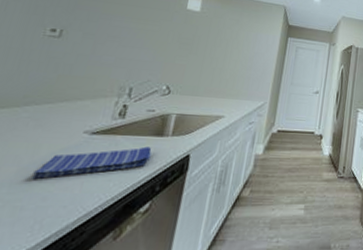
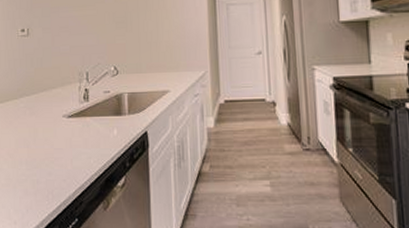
dish towel: present [31,146,152,180] -> none [38,126,116,158]

